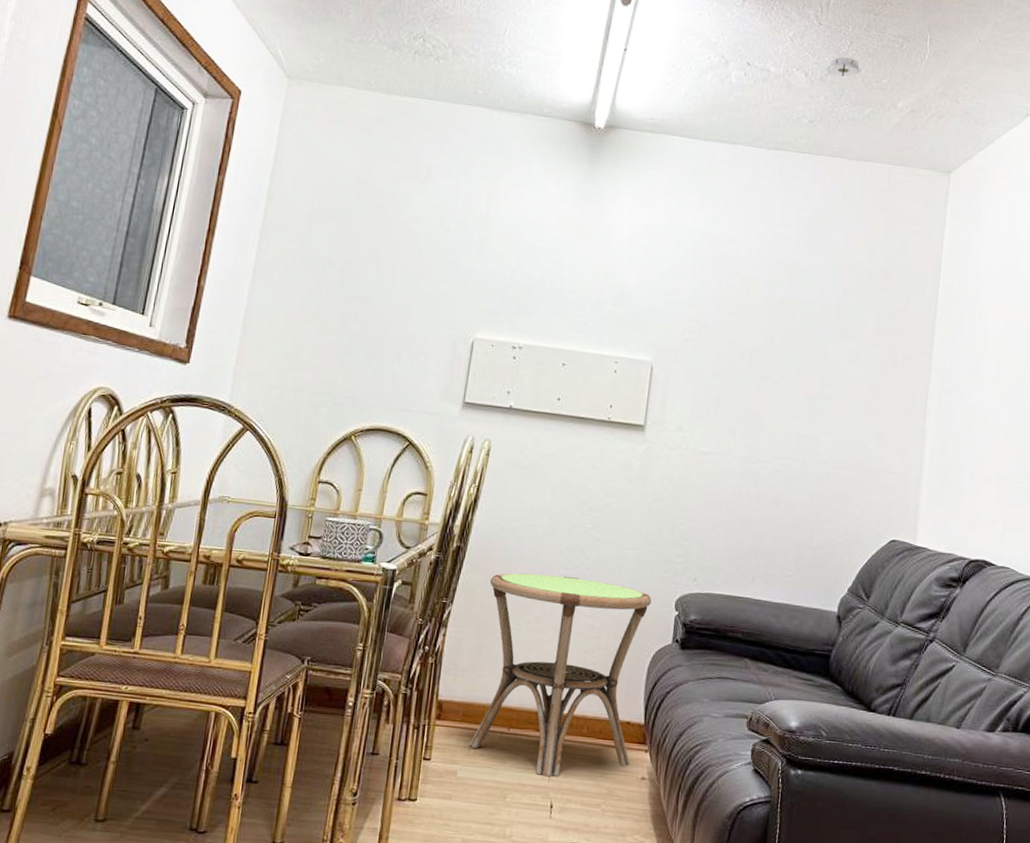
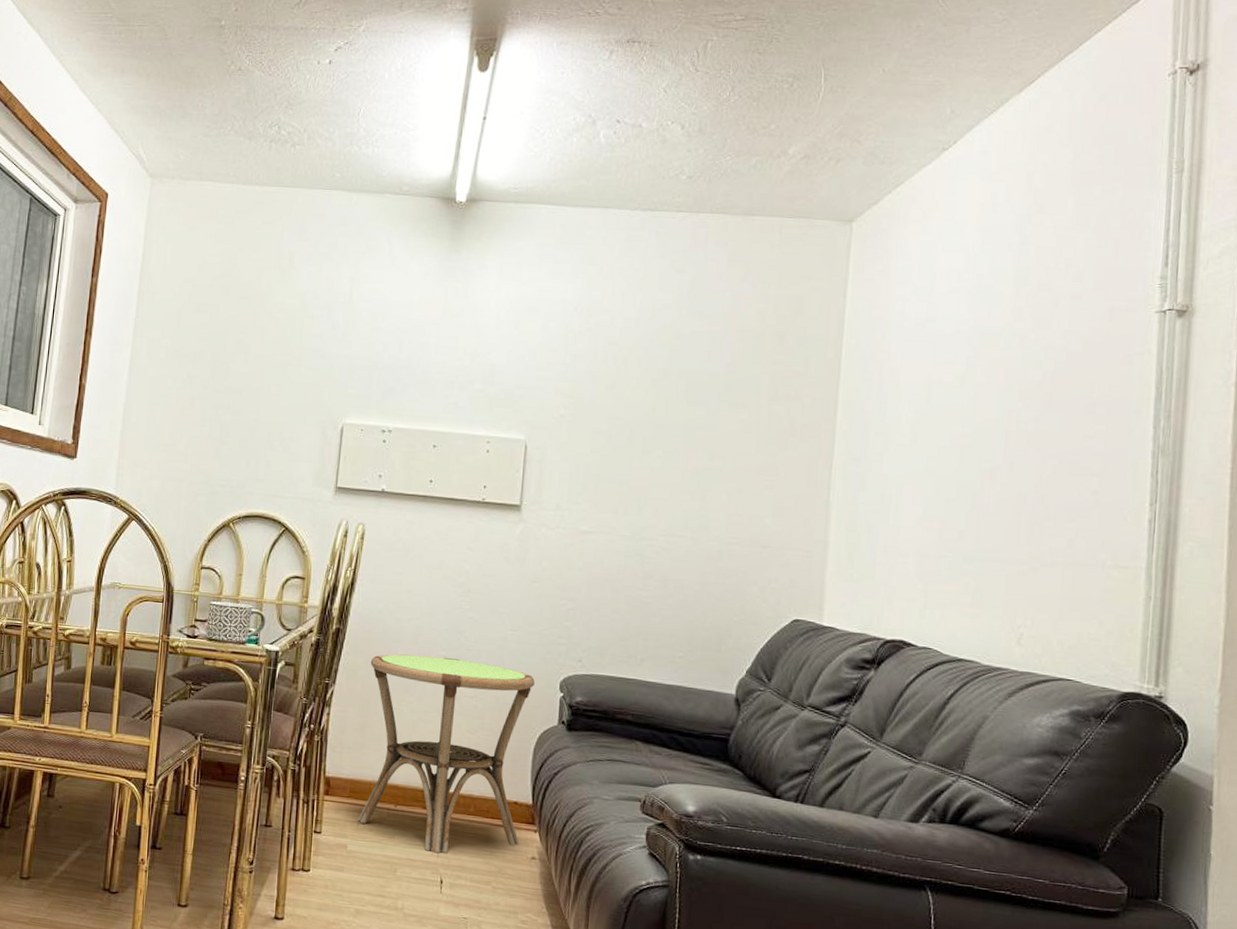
smoke detector: present [824,56,862,77] -> none [703,104,746,127]

